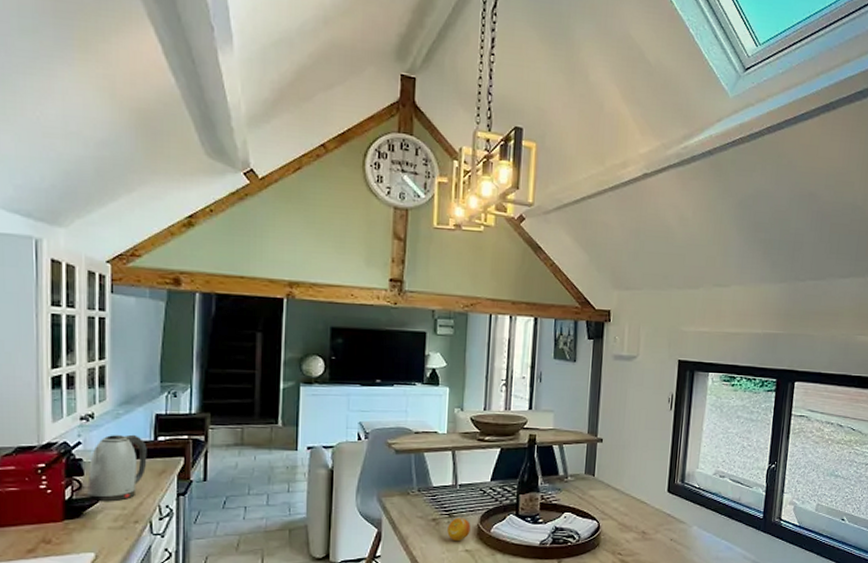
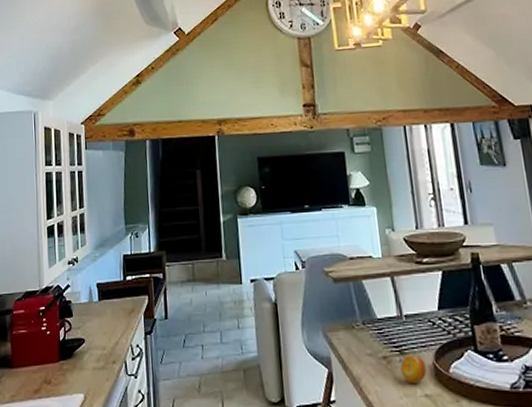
kettle: present [87,434,147,502] -> none [75,275,119,342]

